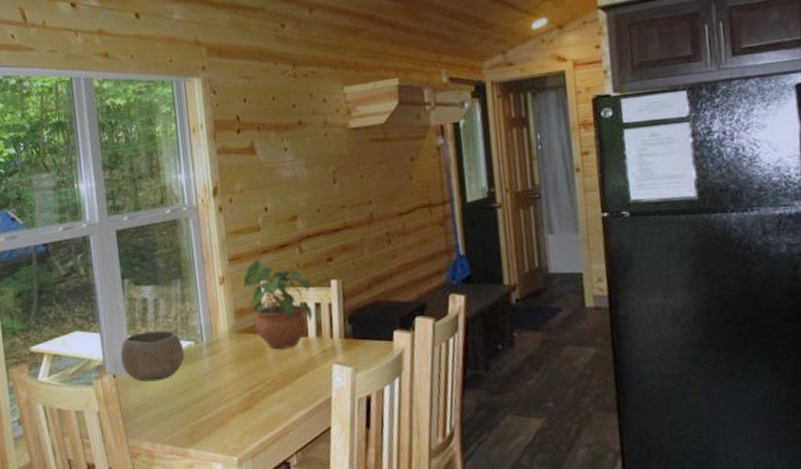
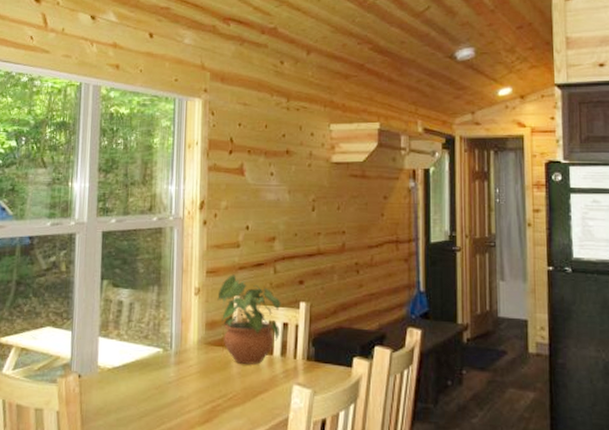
bowl: present [120,331,185,382] -> none [88,334,152,385]

